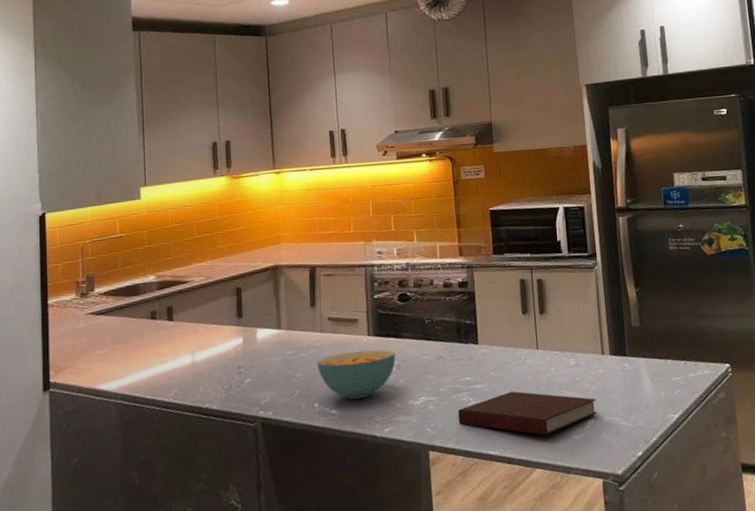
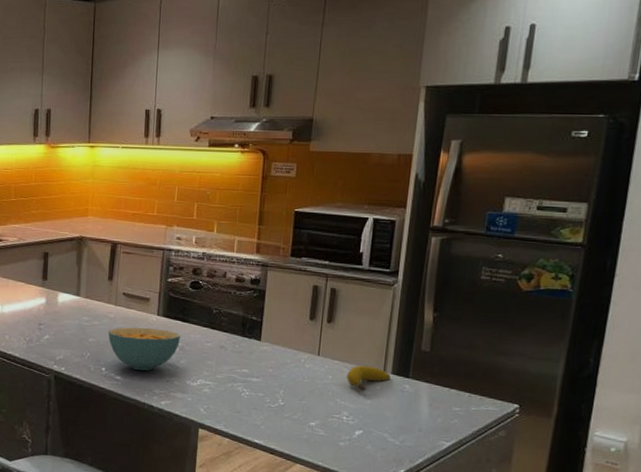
notebook: present [457,391,598,435] -> none [230,389,369,436]
fruit: none [568,351,610,378] -> present [347,365,391,391]

